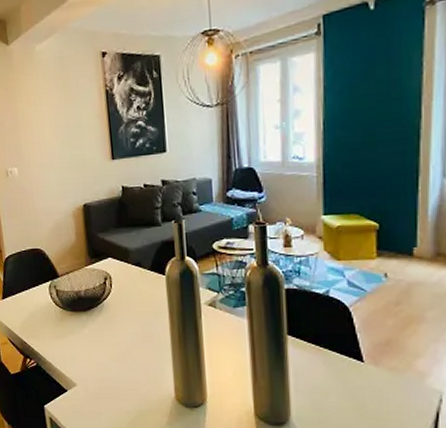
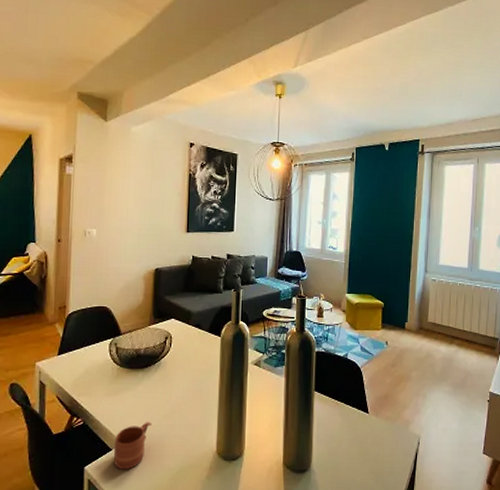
mug: none [68,365,103,411] -> present [113,422,152,470]

